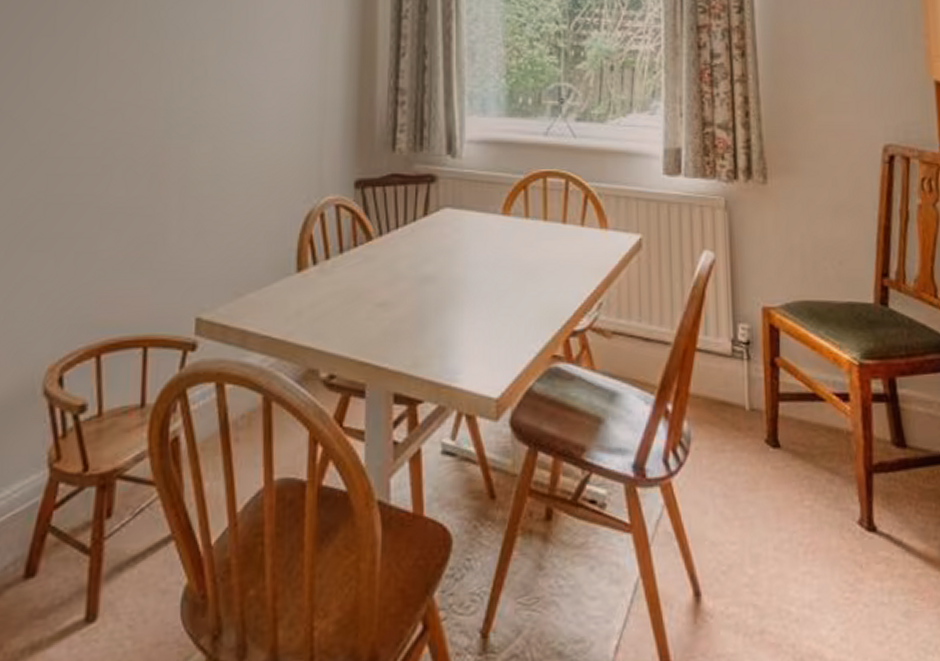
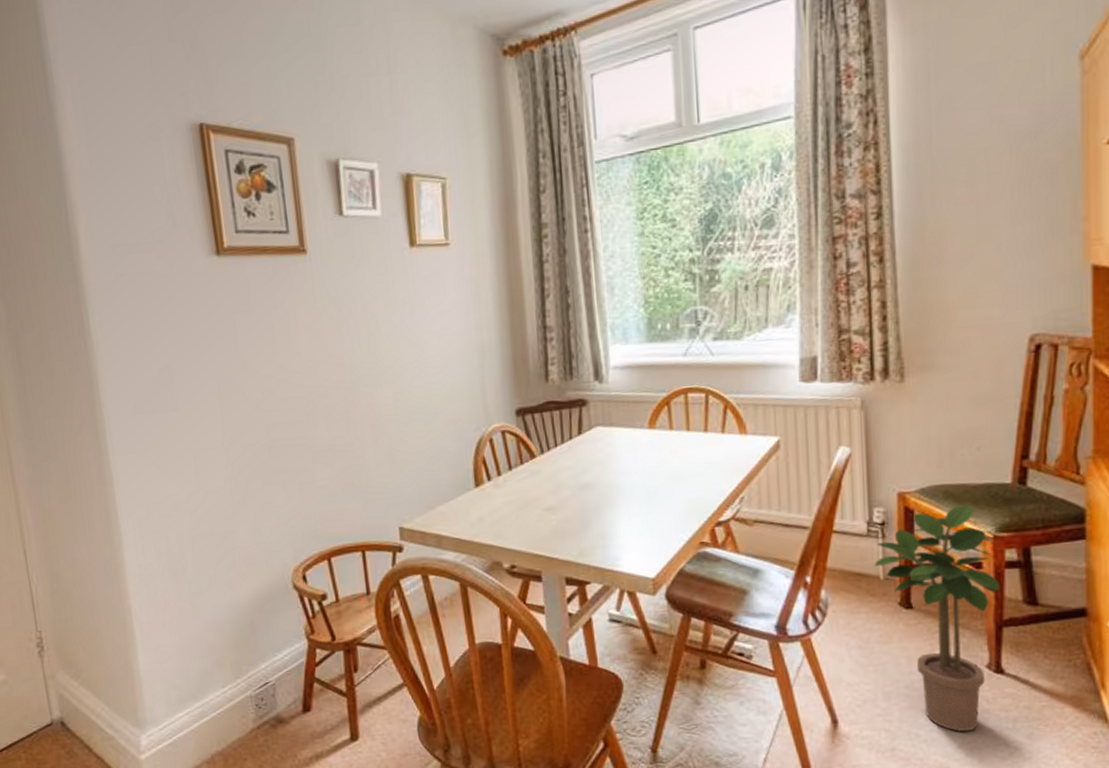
potted plant: none [739,325,869,608] -> present [874,504,1001,732]

